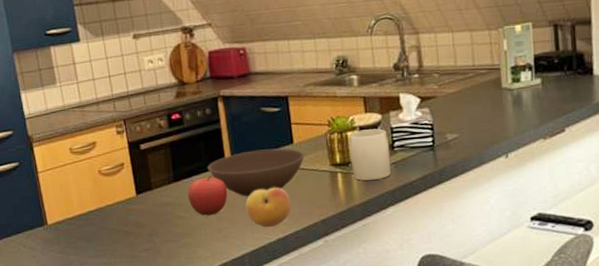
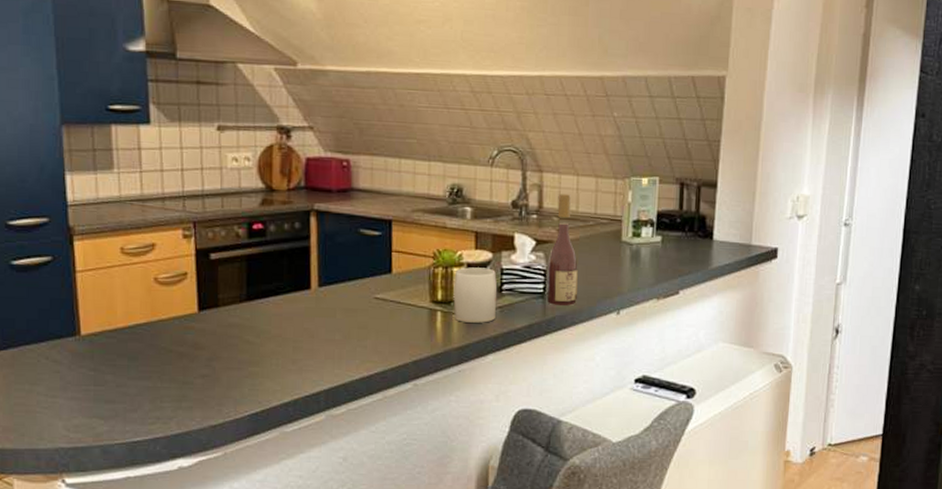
fruit: present [187,174,228,216] -> none [261,297,309,344]
bowl: present [207,148,304,197] -> none [289,275,402,327]
fruit: present [245,187,291,228] -> none [327,319,381,364]
wine bottle: none [433,50,466,156] -> present [547,194,579,306]

